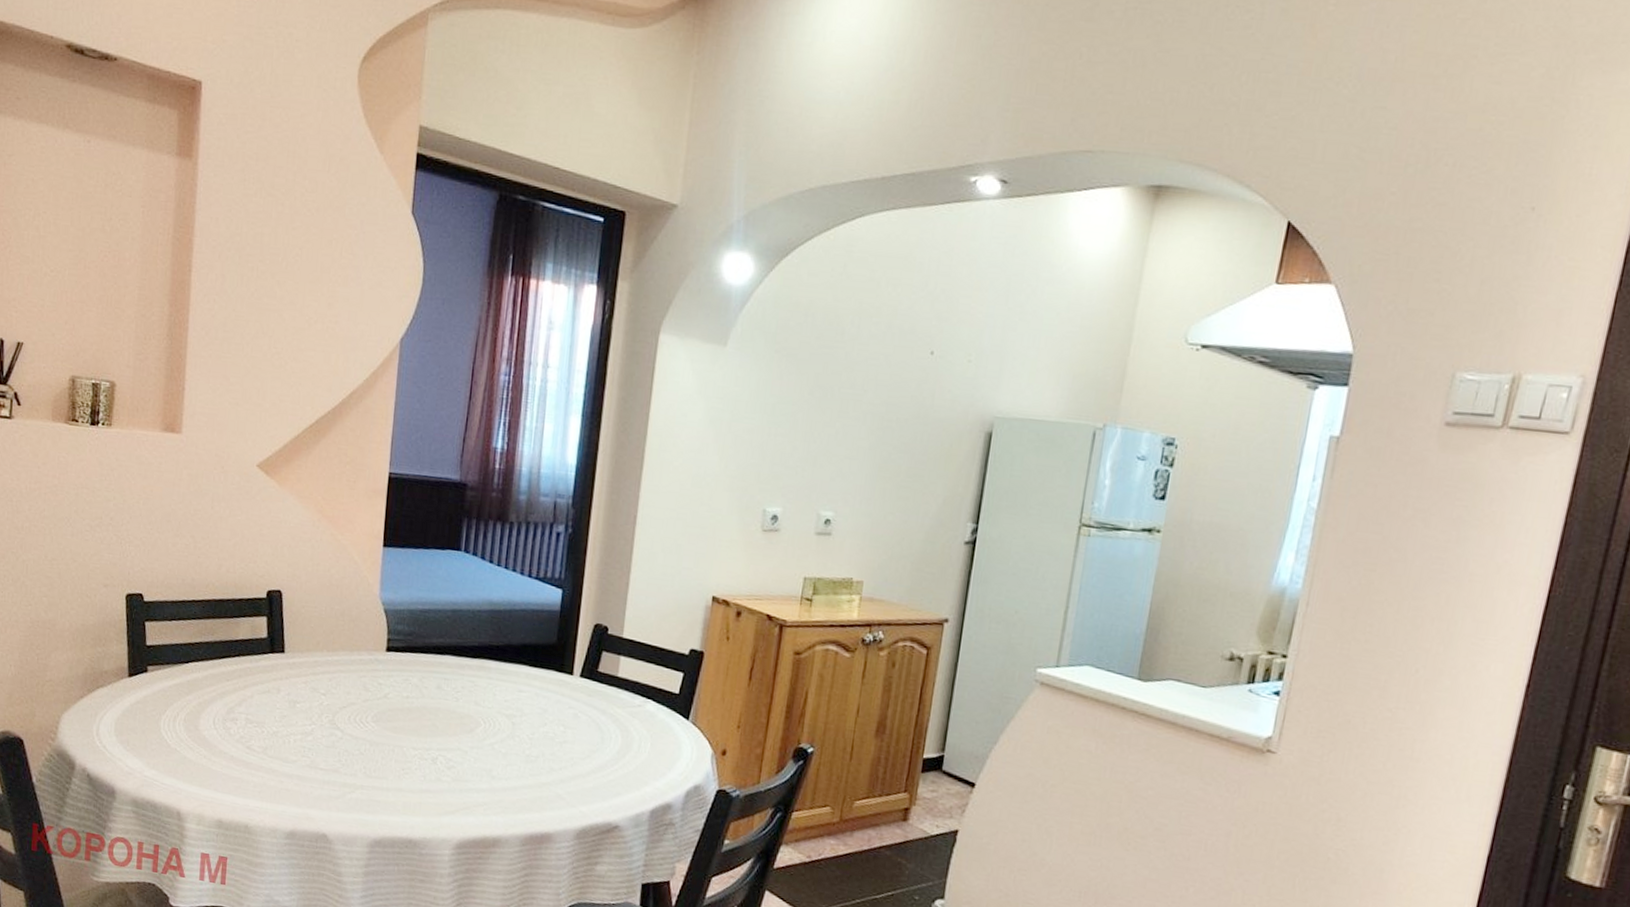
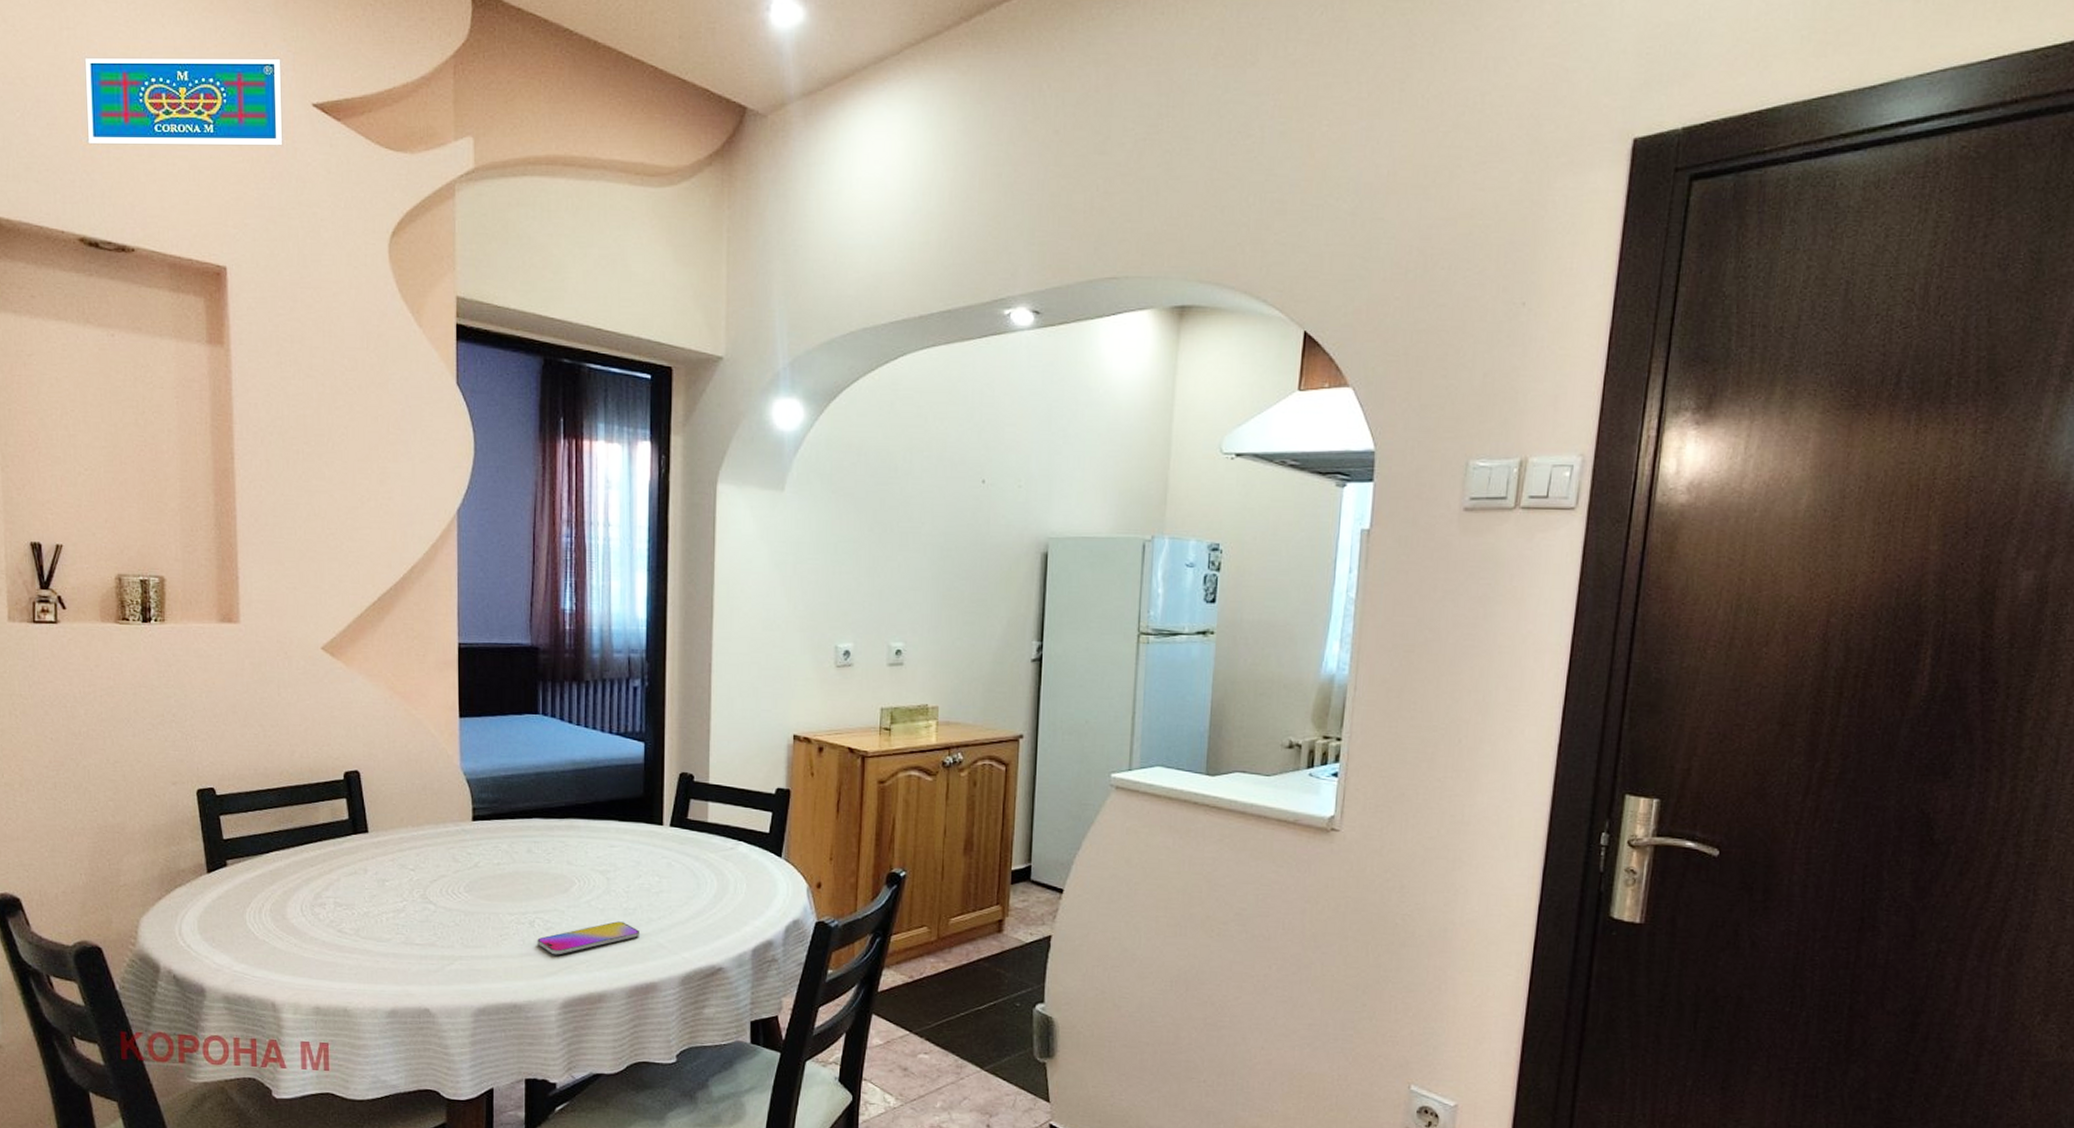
smartphone: none [438,767,539,795] -> present [537,921,639,955]

